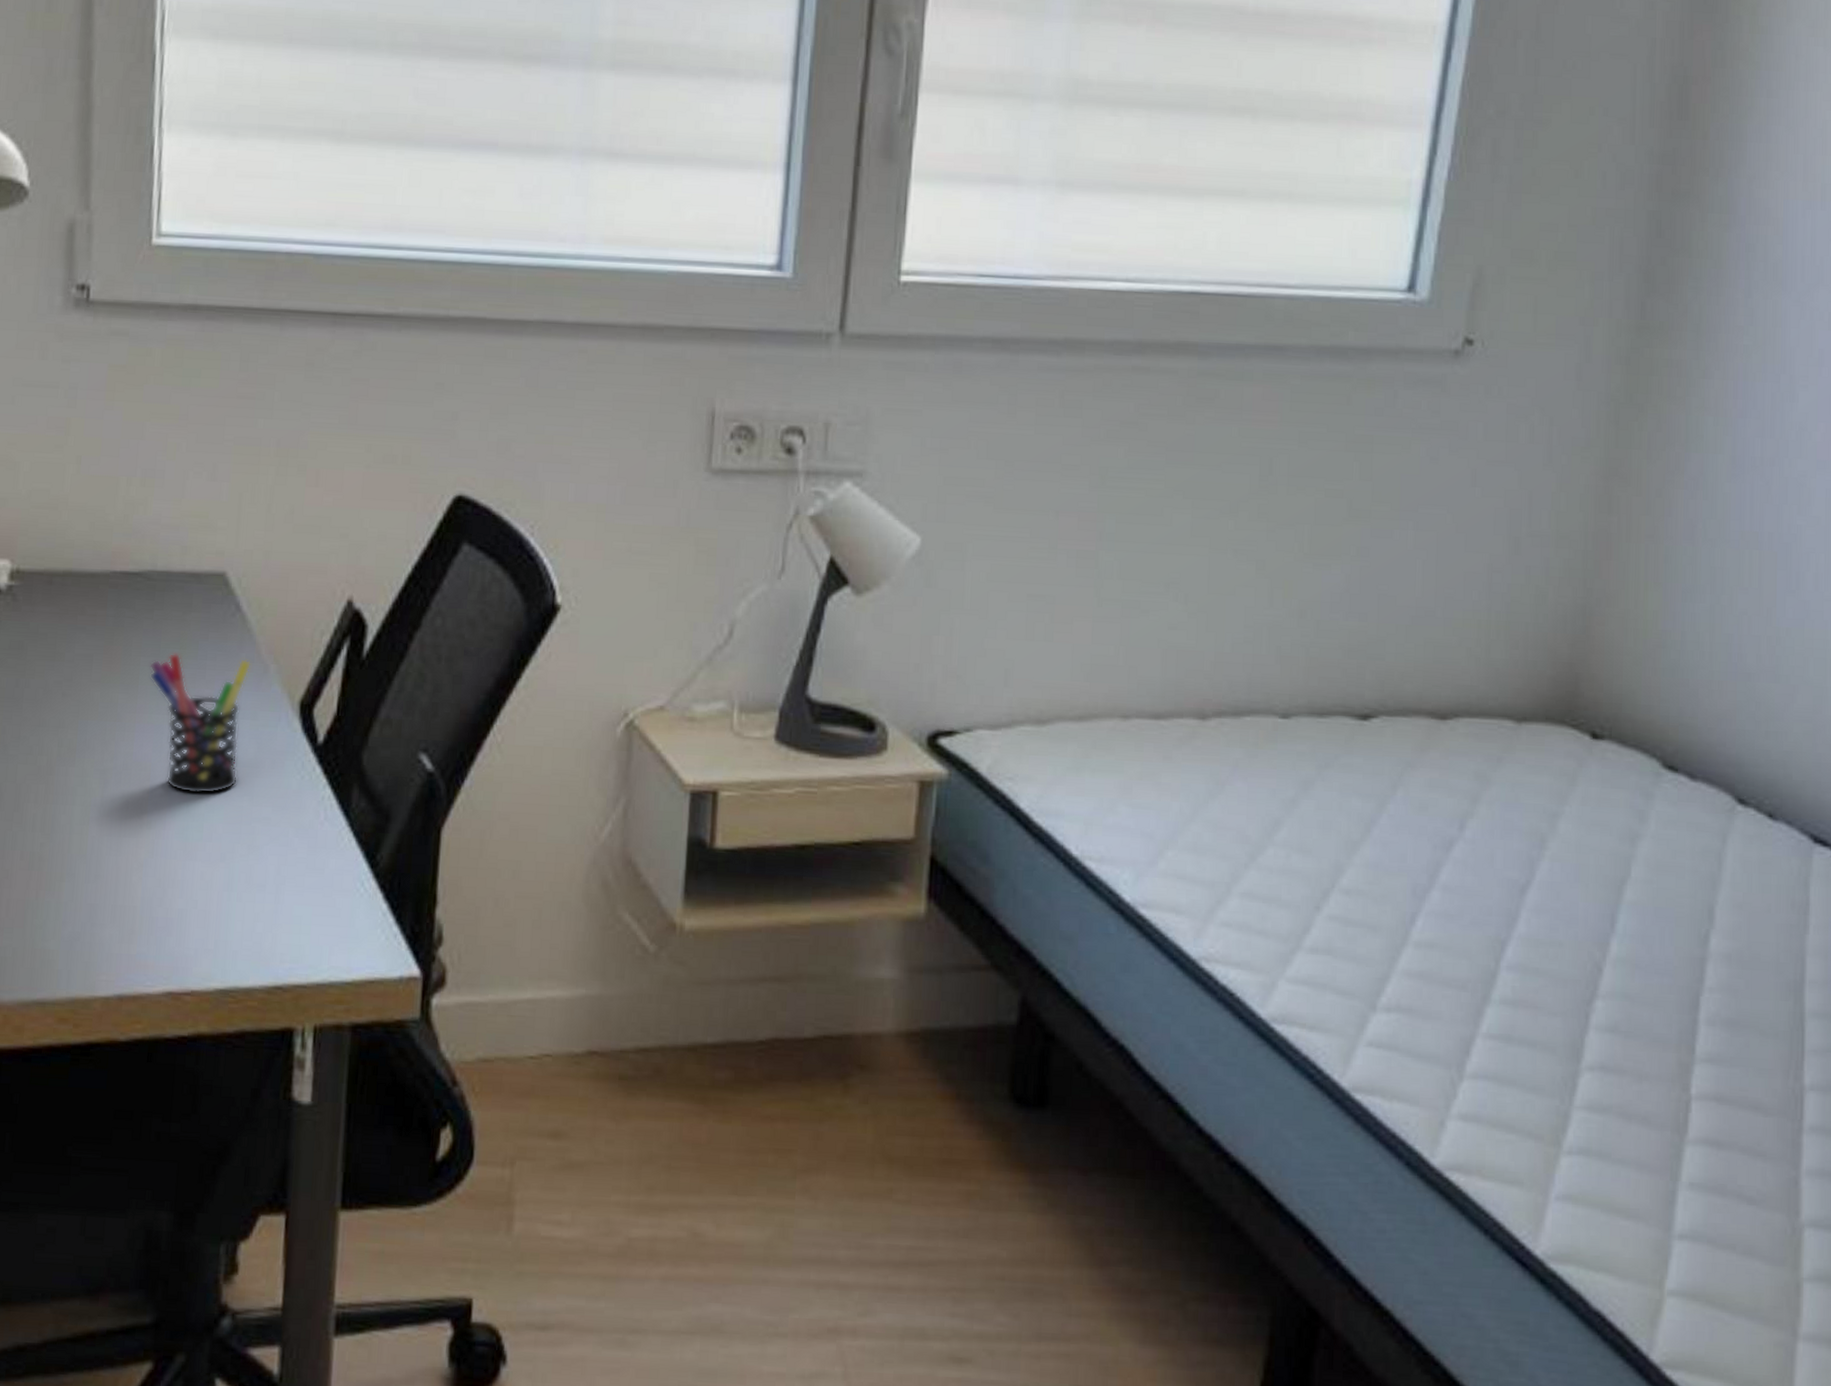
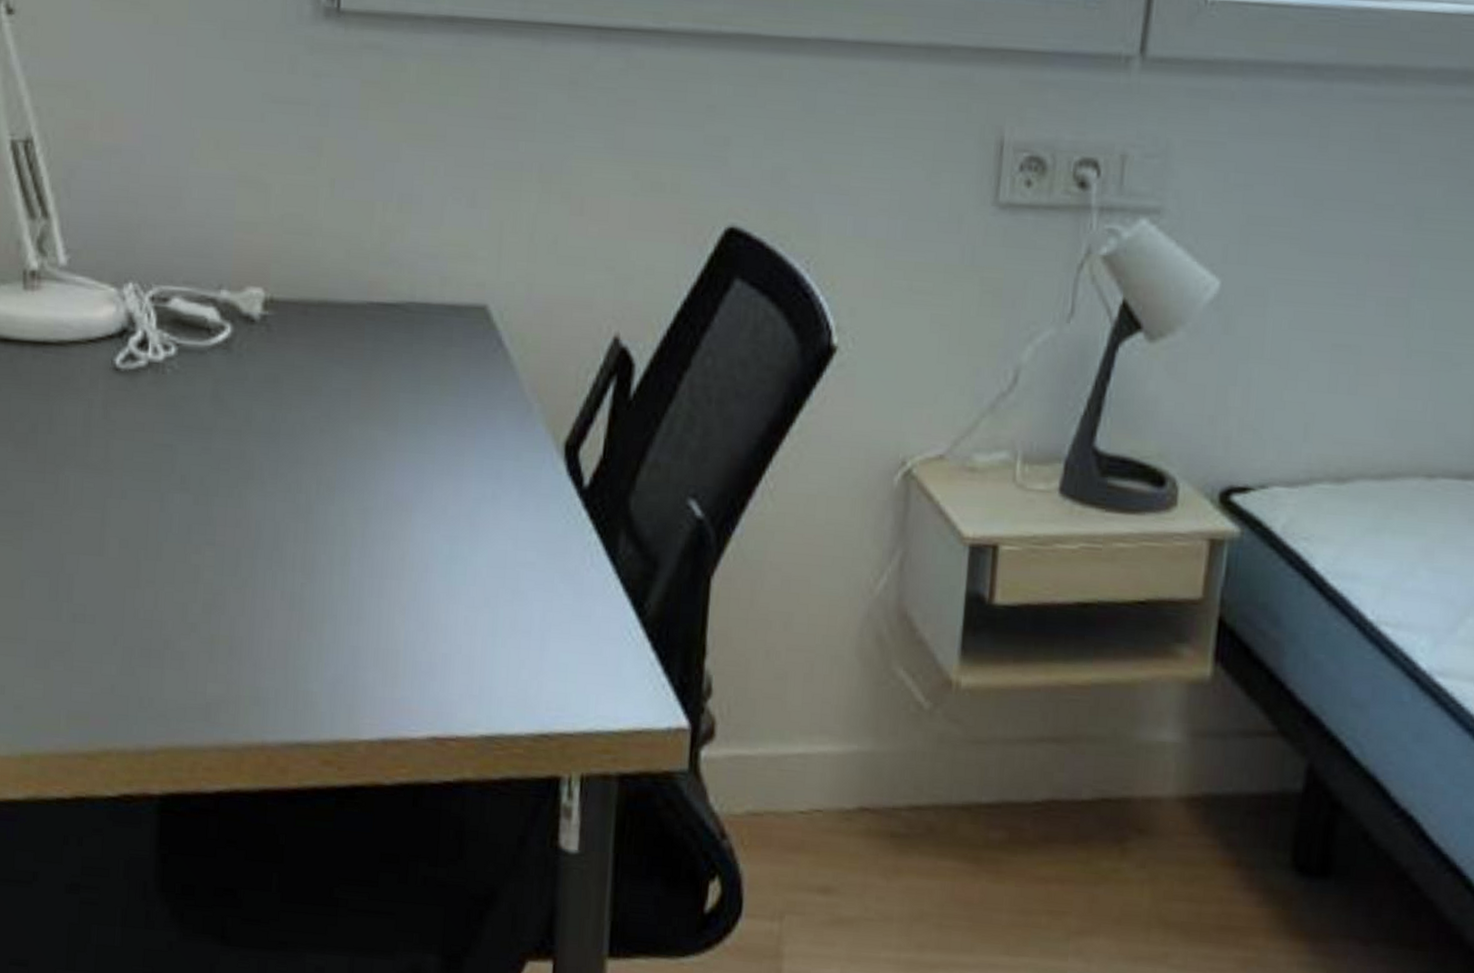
pen holder: present [149,653,252,795] -> none [409,389,515,537]

